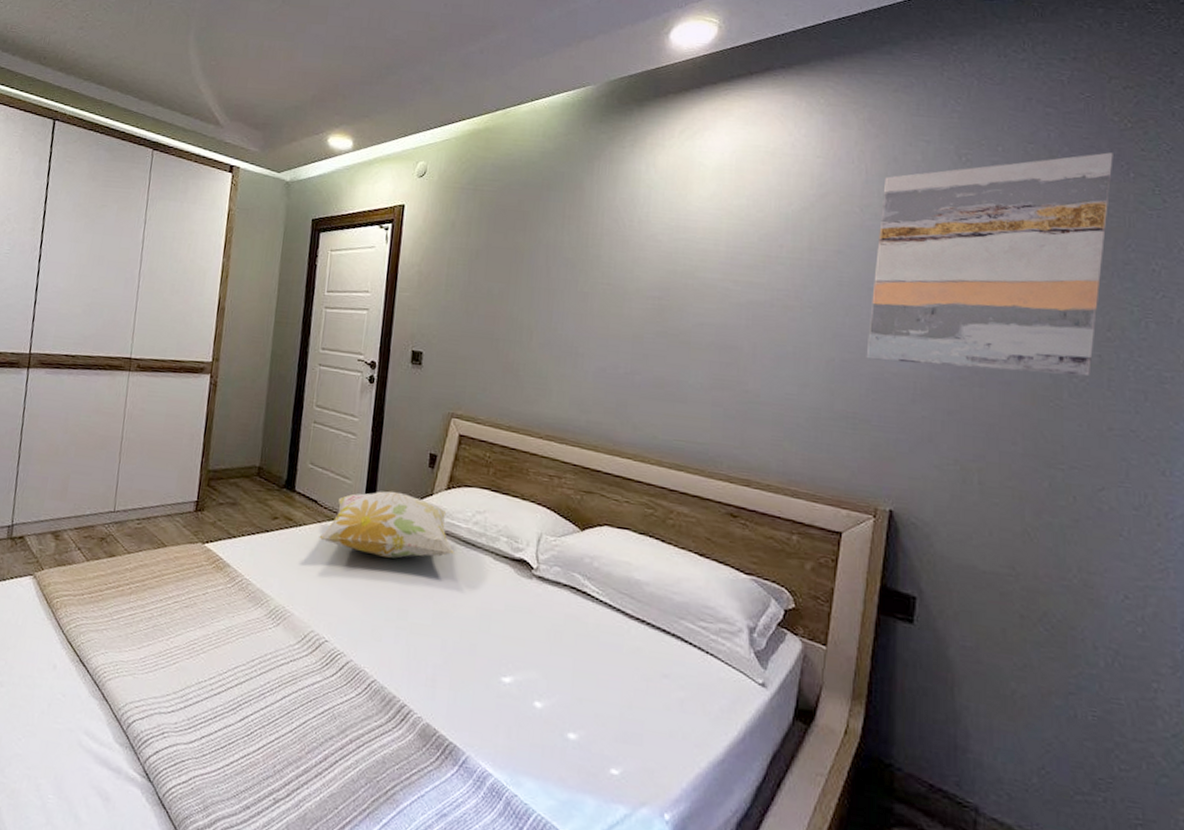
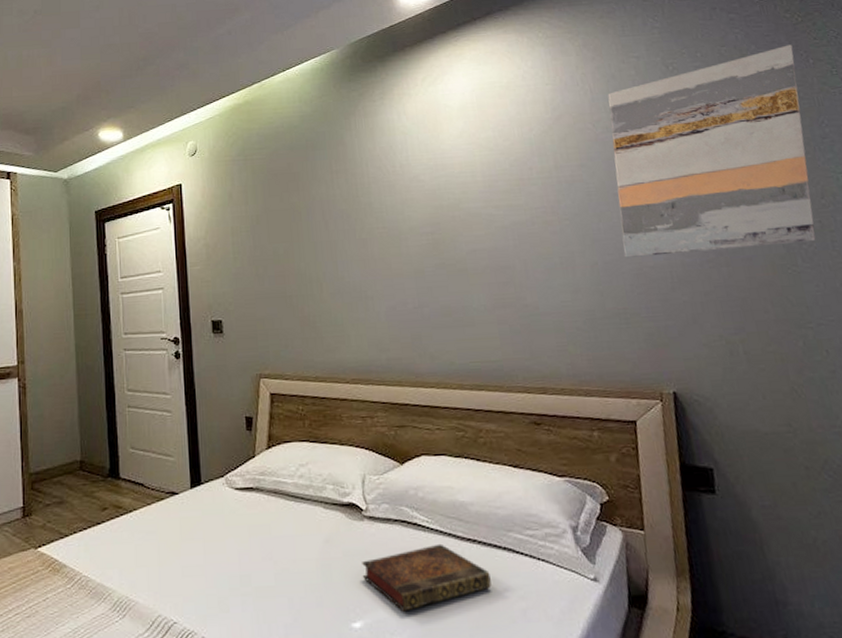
decorative pillow: present [319,491,455,559] -> none [151,460,285,527]
book: none [520,616,653,677] -> present [362,543,491,612]

